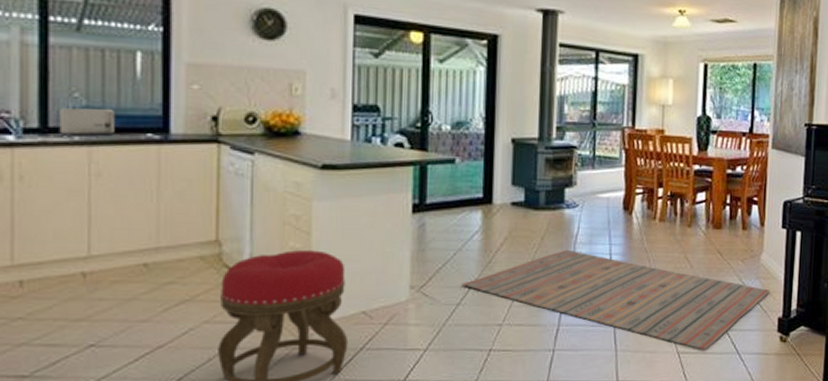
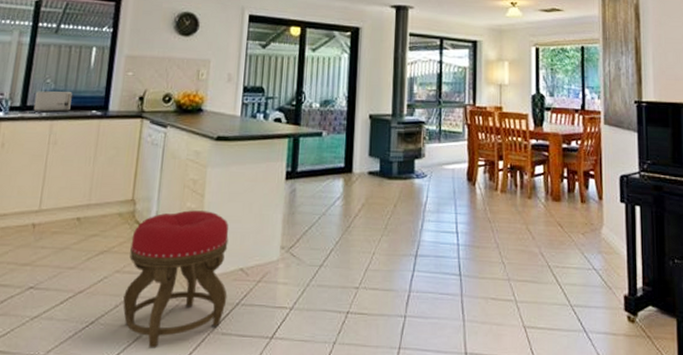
rug: present [460,249,770,350] -> none [323,217,614,326]

